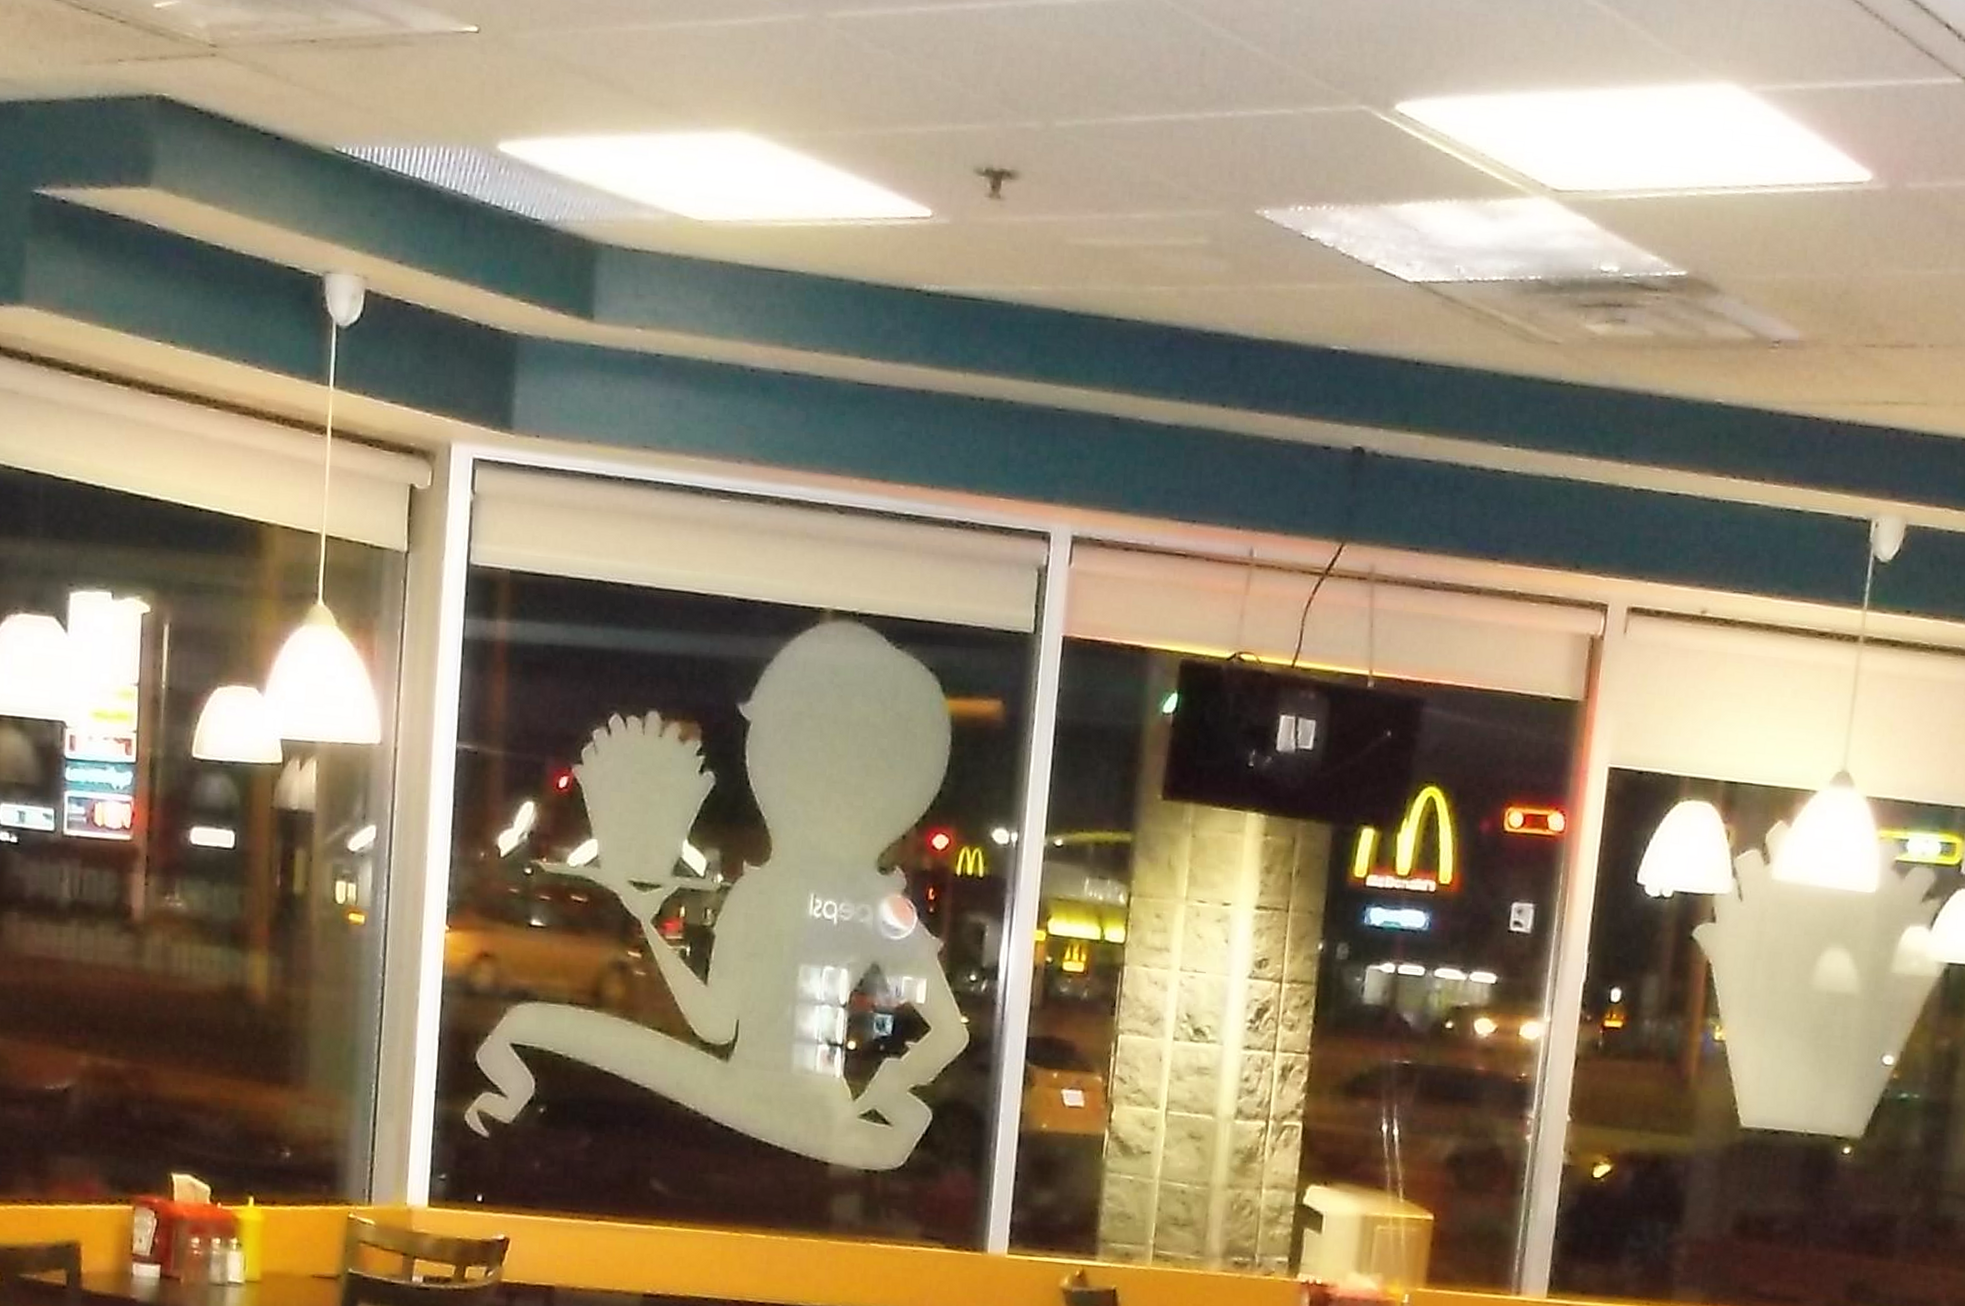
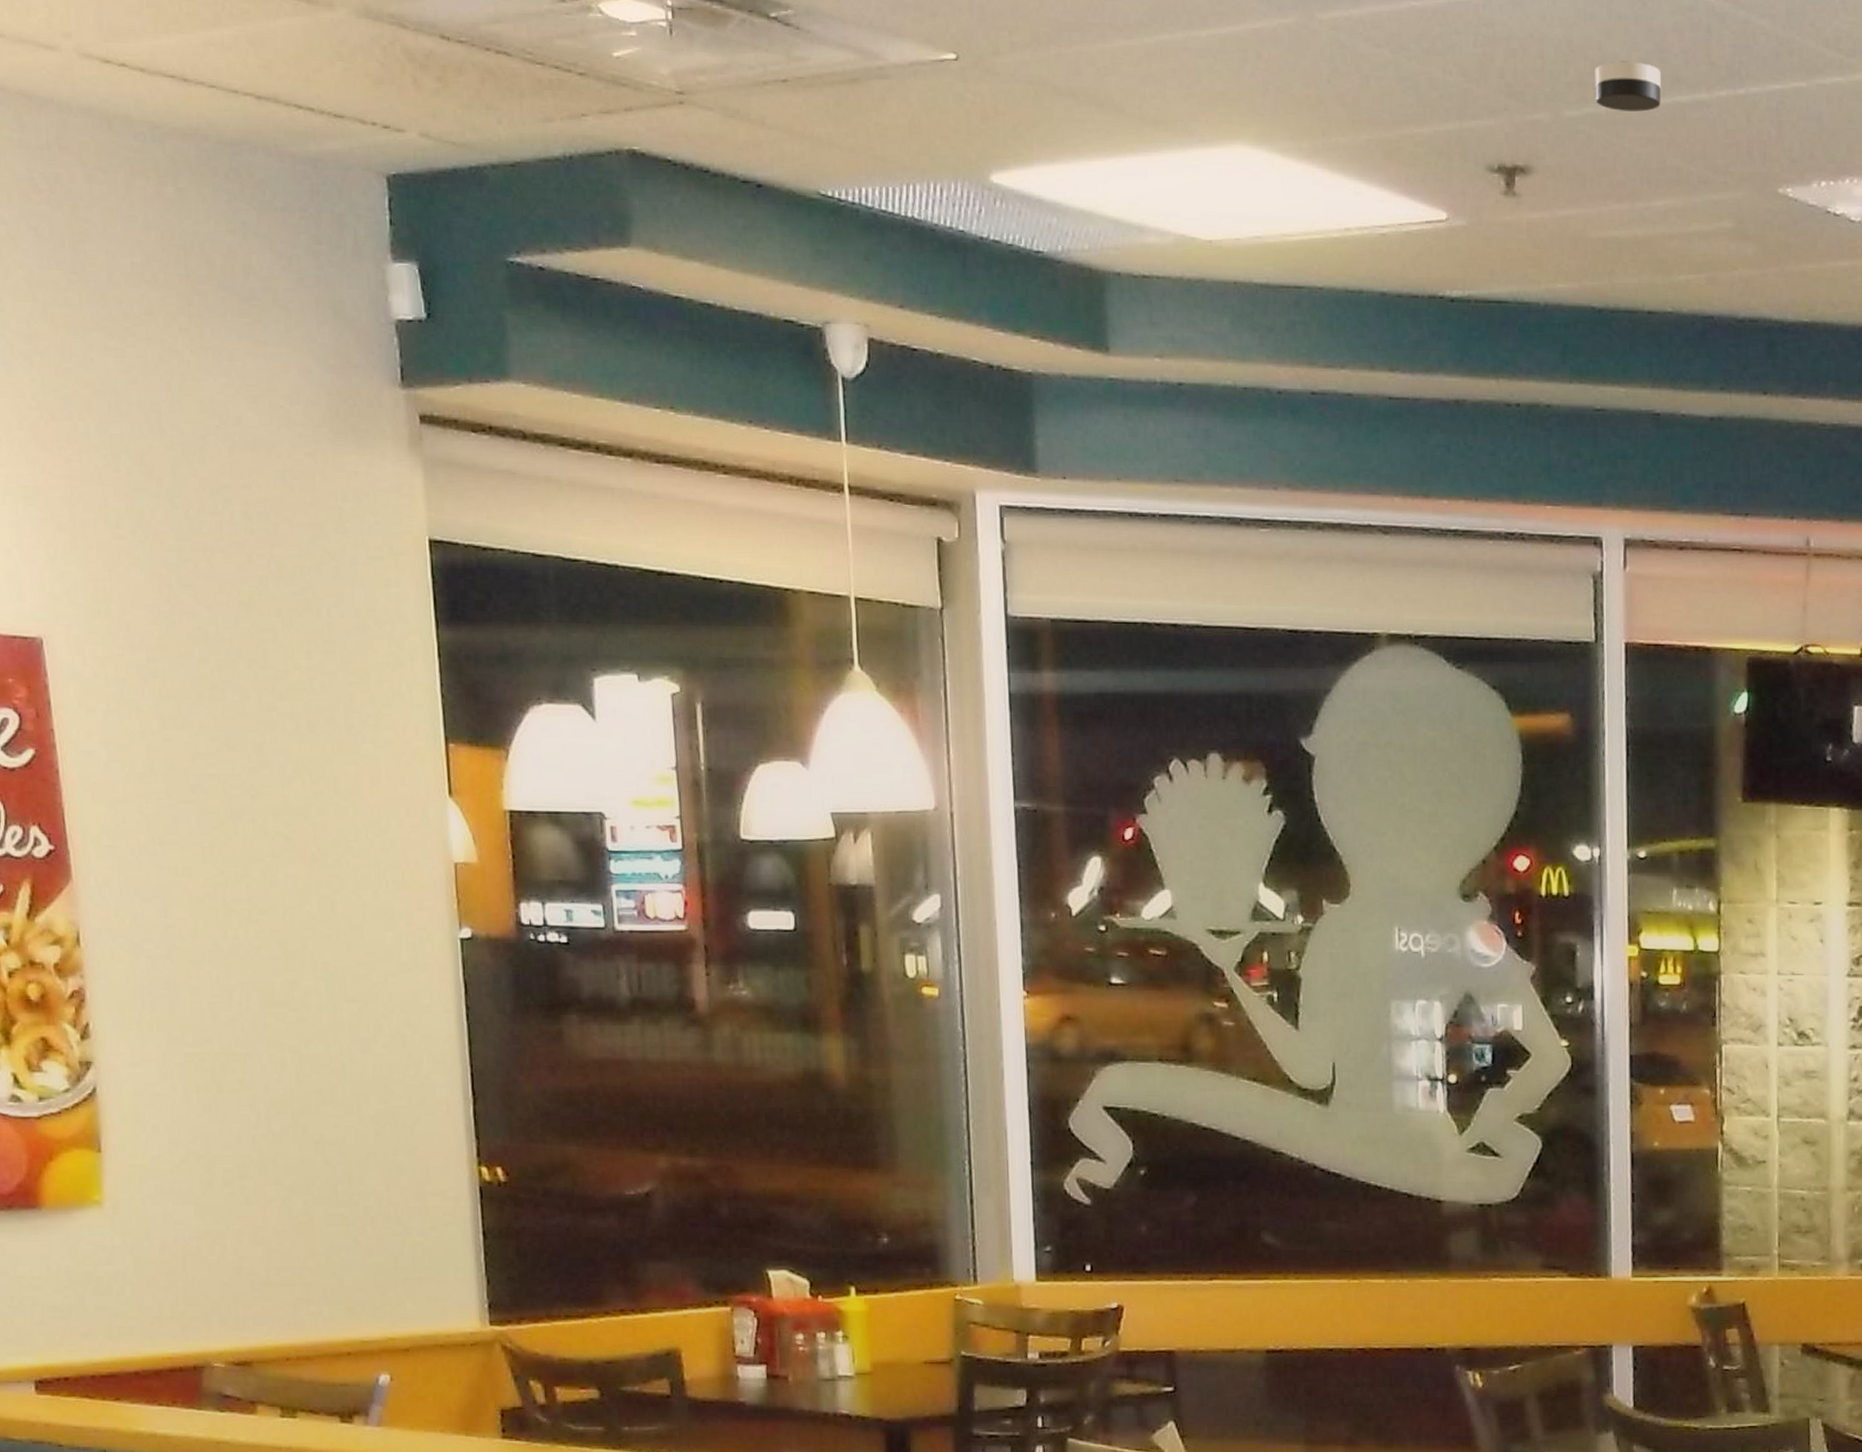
smoke detector: none [1086,77,1153,127] -> present [1595,61,1662,112]

